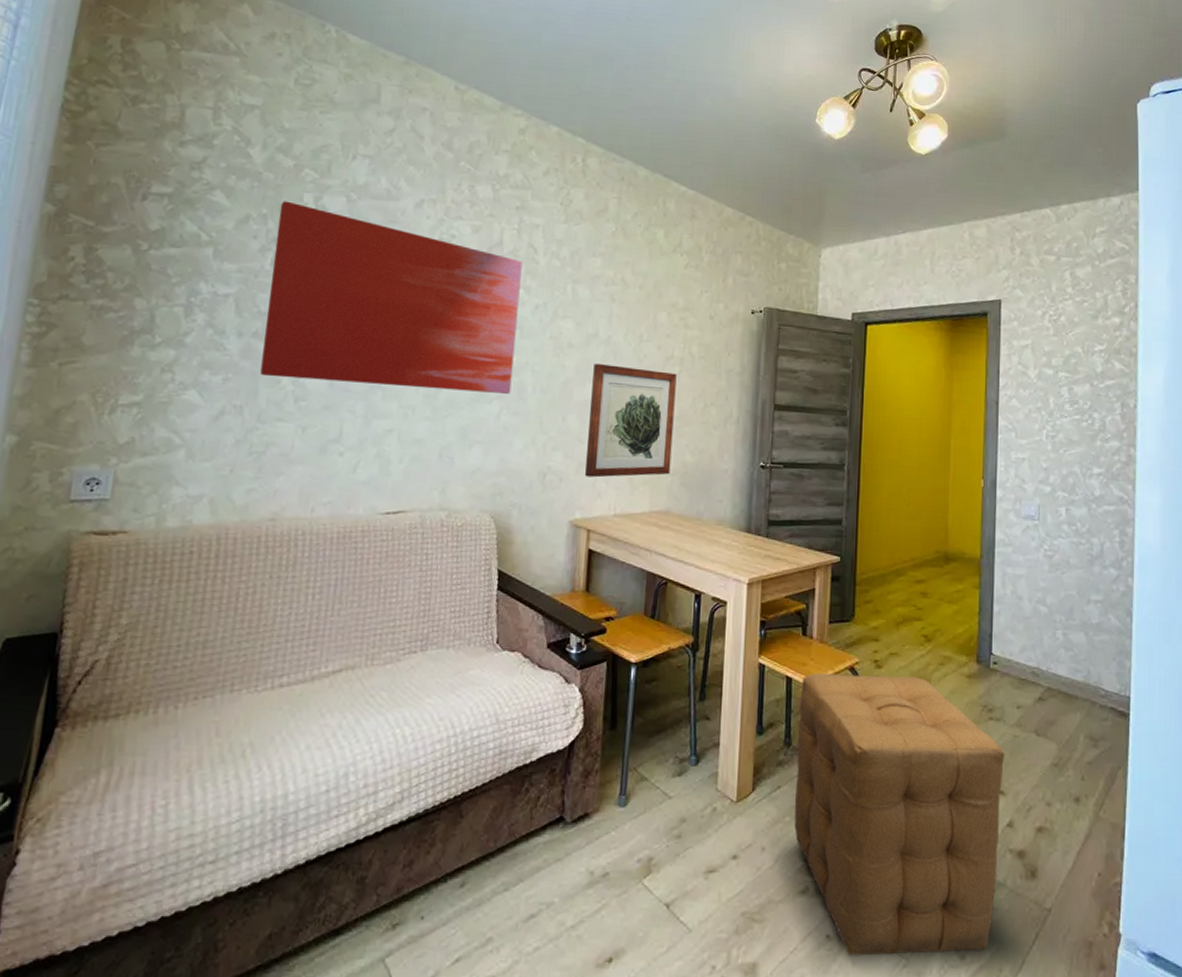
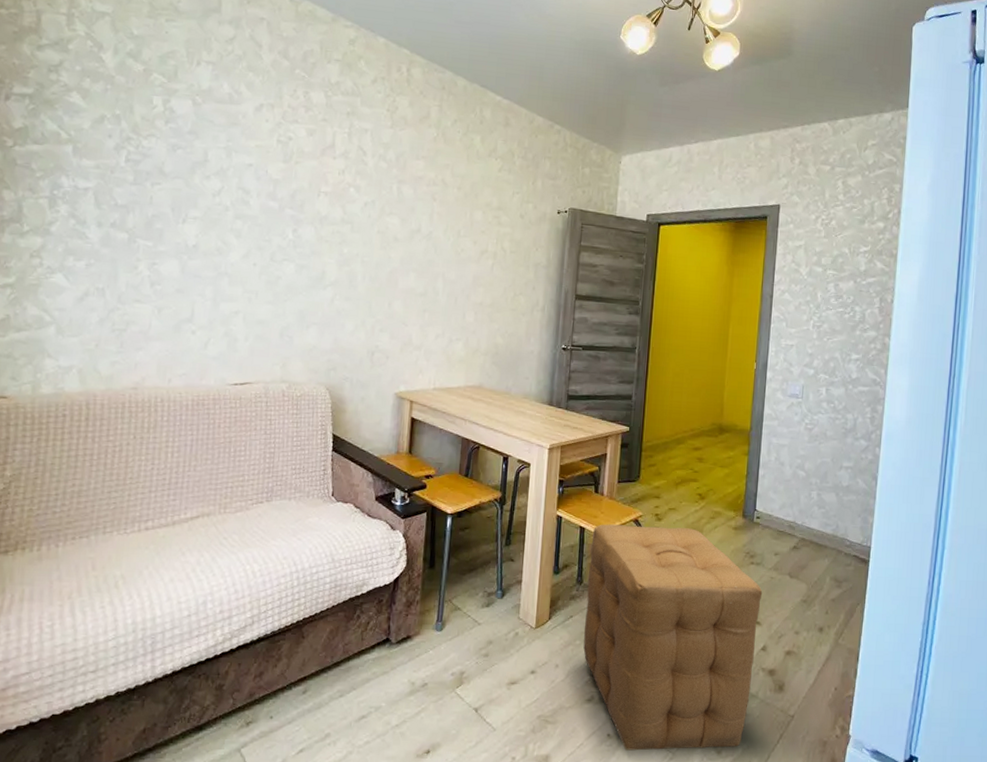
wall art: present [260,201,523,394] -> none [119,103,353,282]
wall art: present [585,364,677,478] -> none [409,256,490,356]

